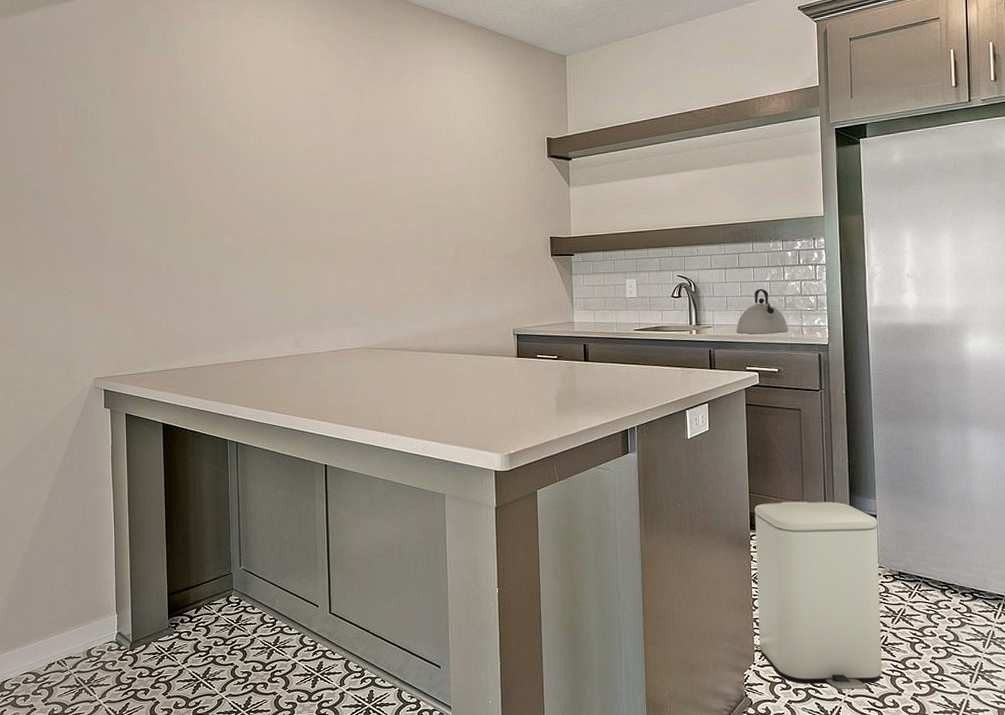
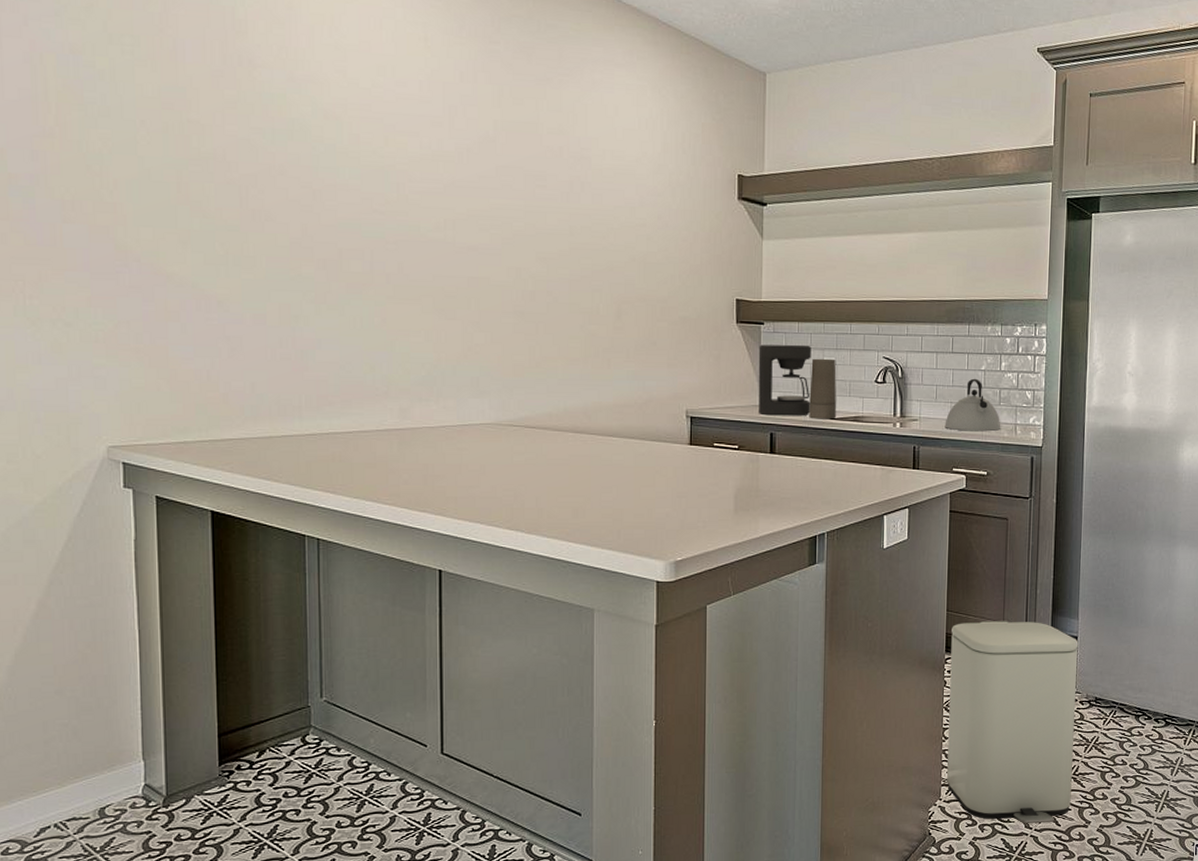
coffee maker: none [570,270,617,330] -> present [758,344,811,416]
canister: none [615,280,639,331] -> present [809,358,837,420]

